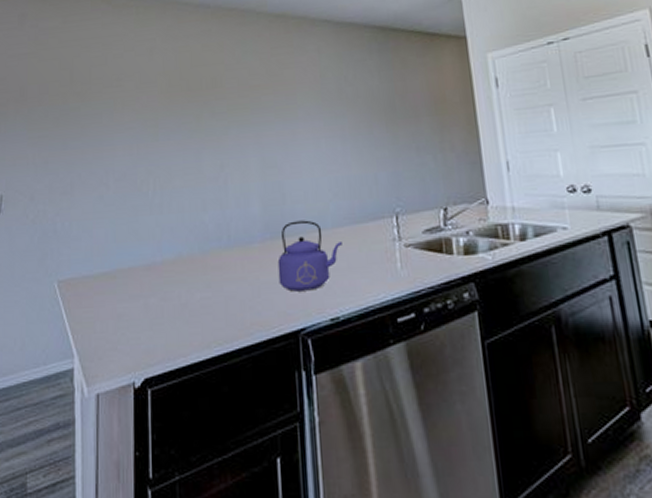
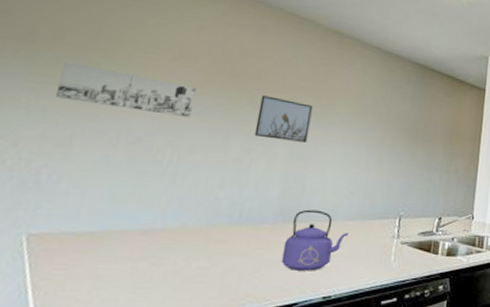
wall art: none [51,111,162,149] -> present [54,62,196,117]
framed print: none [221,103,276,150] -> present [254,95,313,143]

